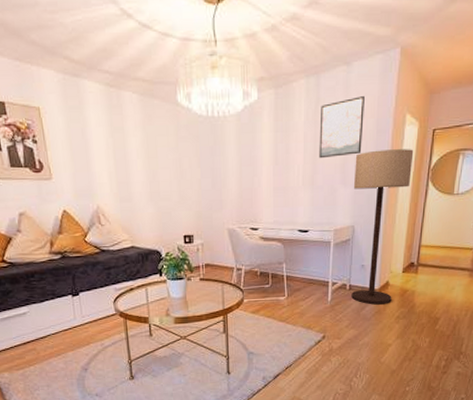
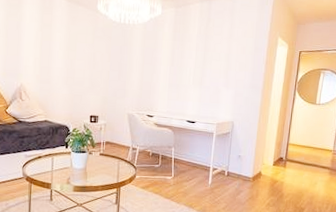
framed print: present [319,96,365,159] -> none [207,20,246,65]
floor lamp: present [351,149,414,305] -> none [229,63,284,192]

